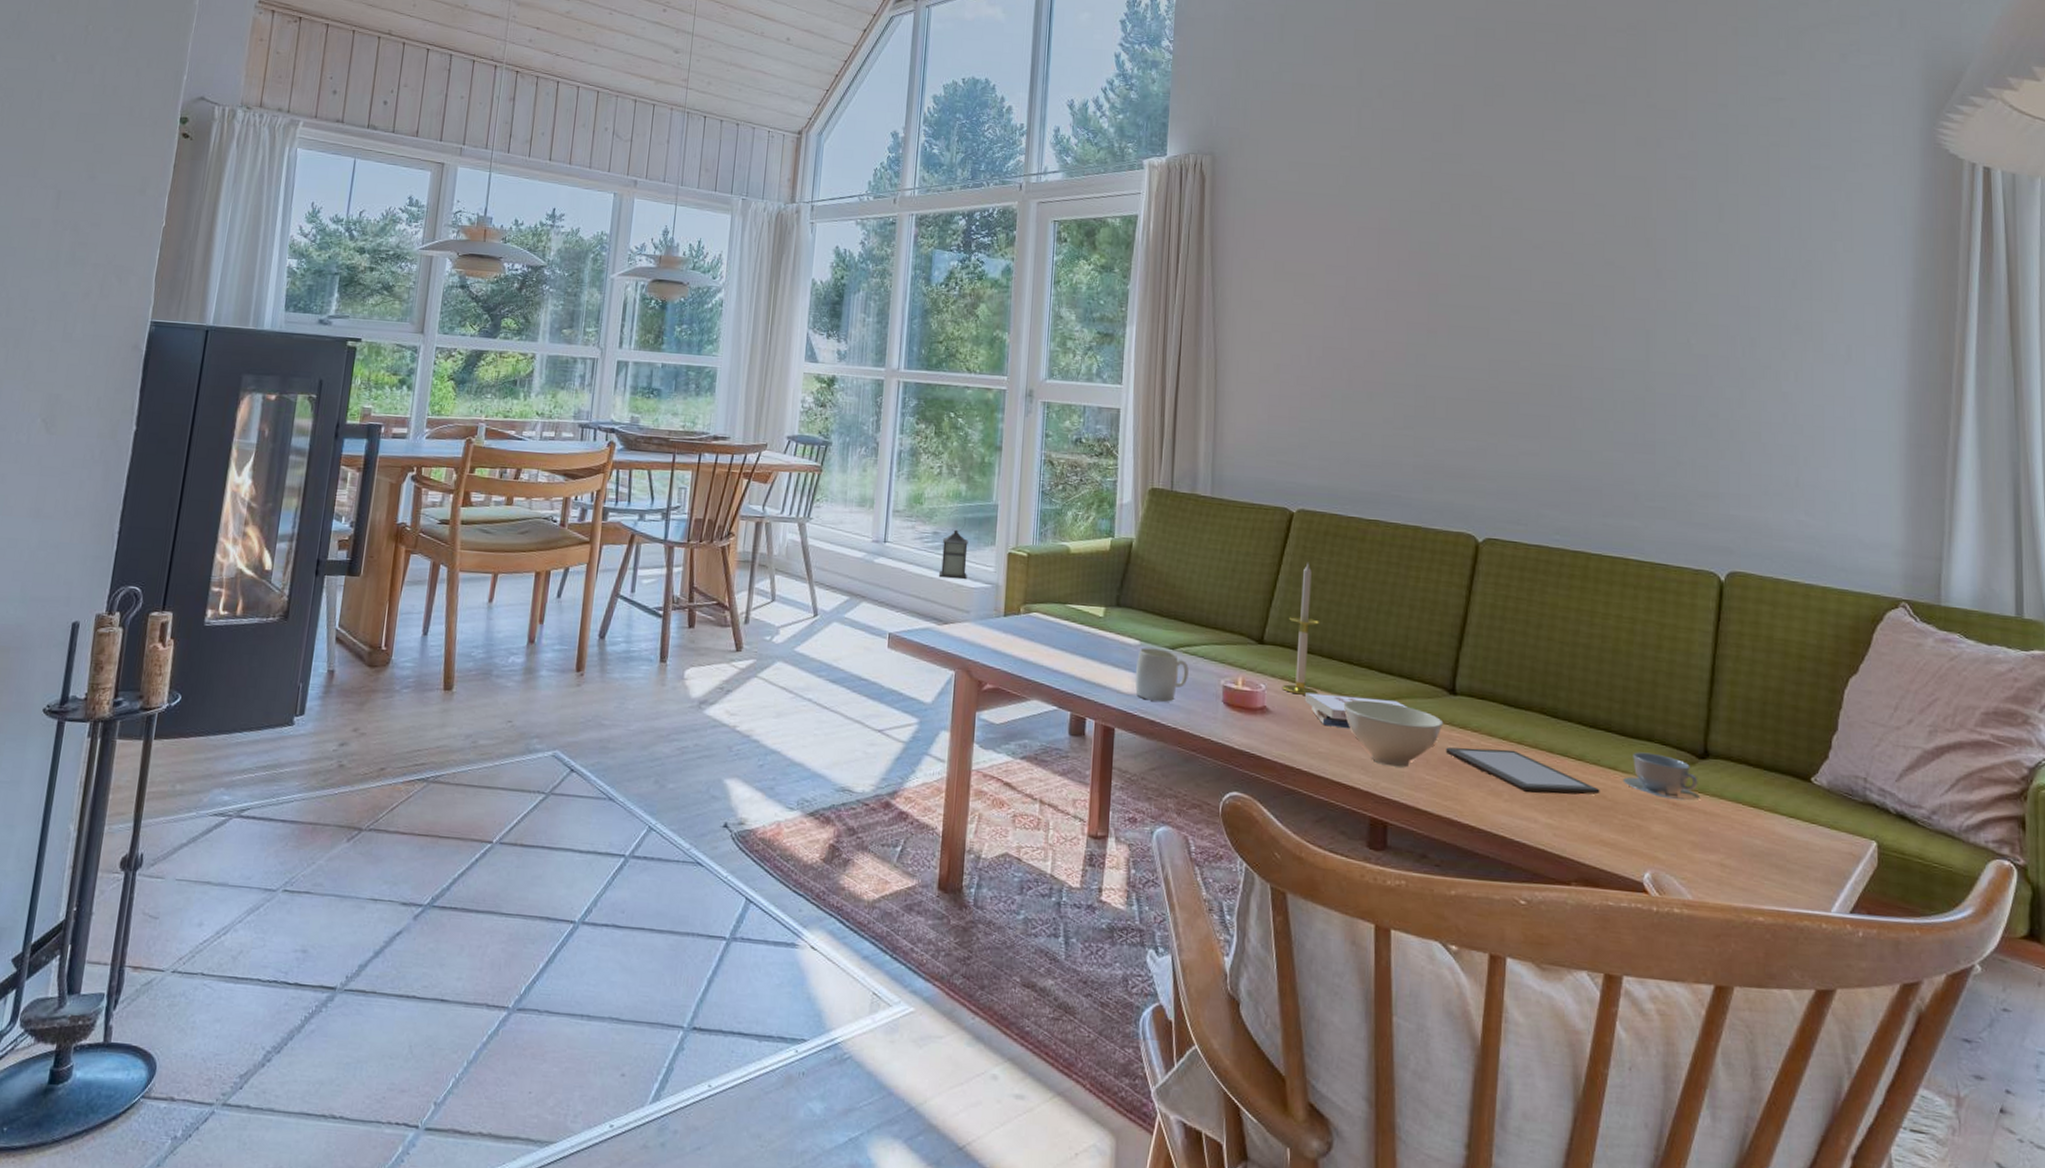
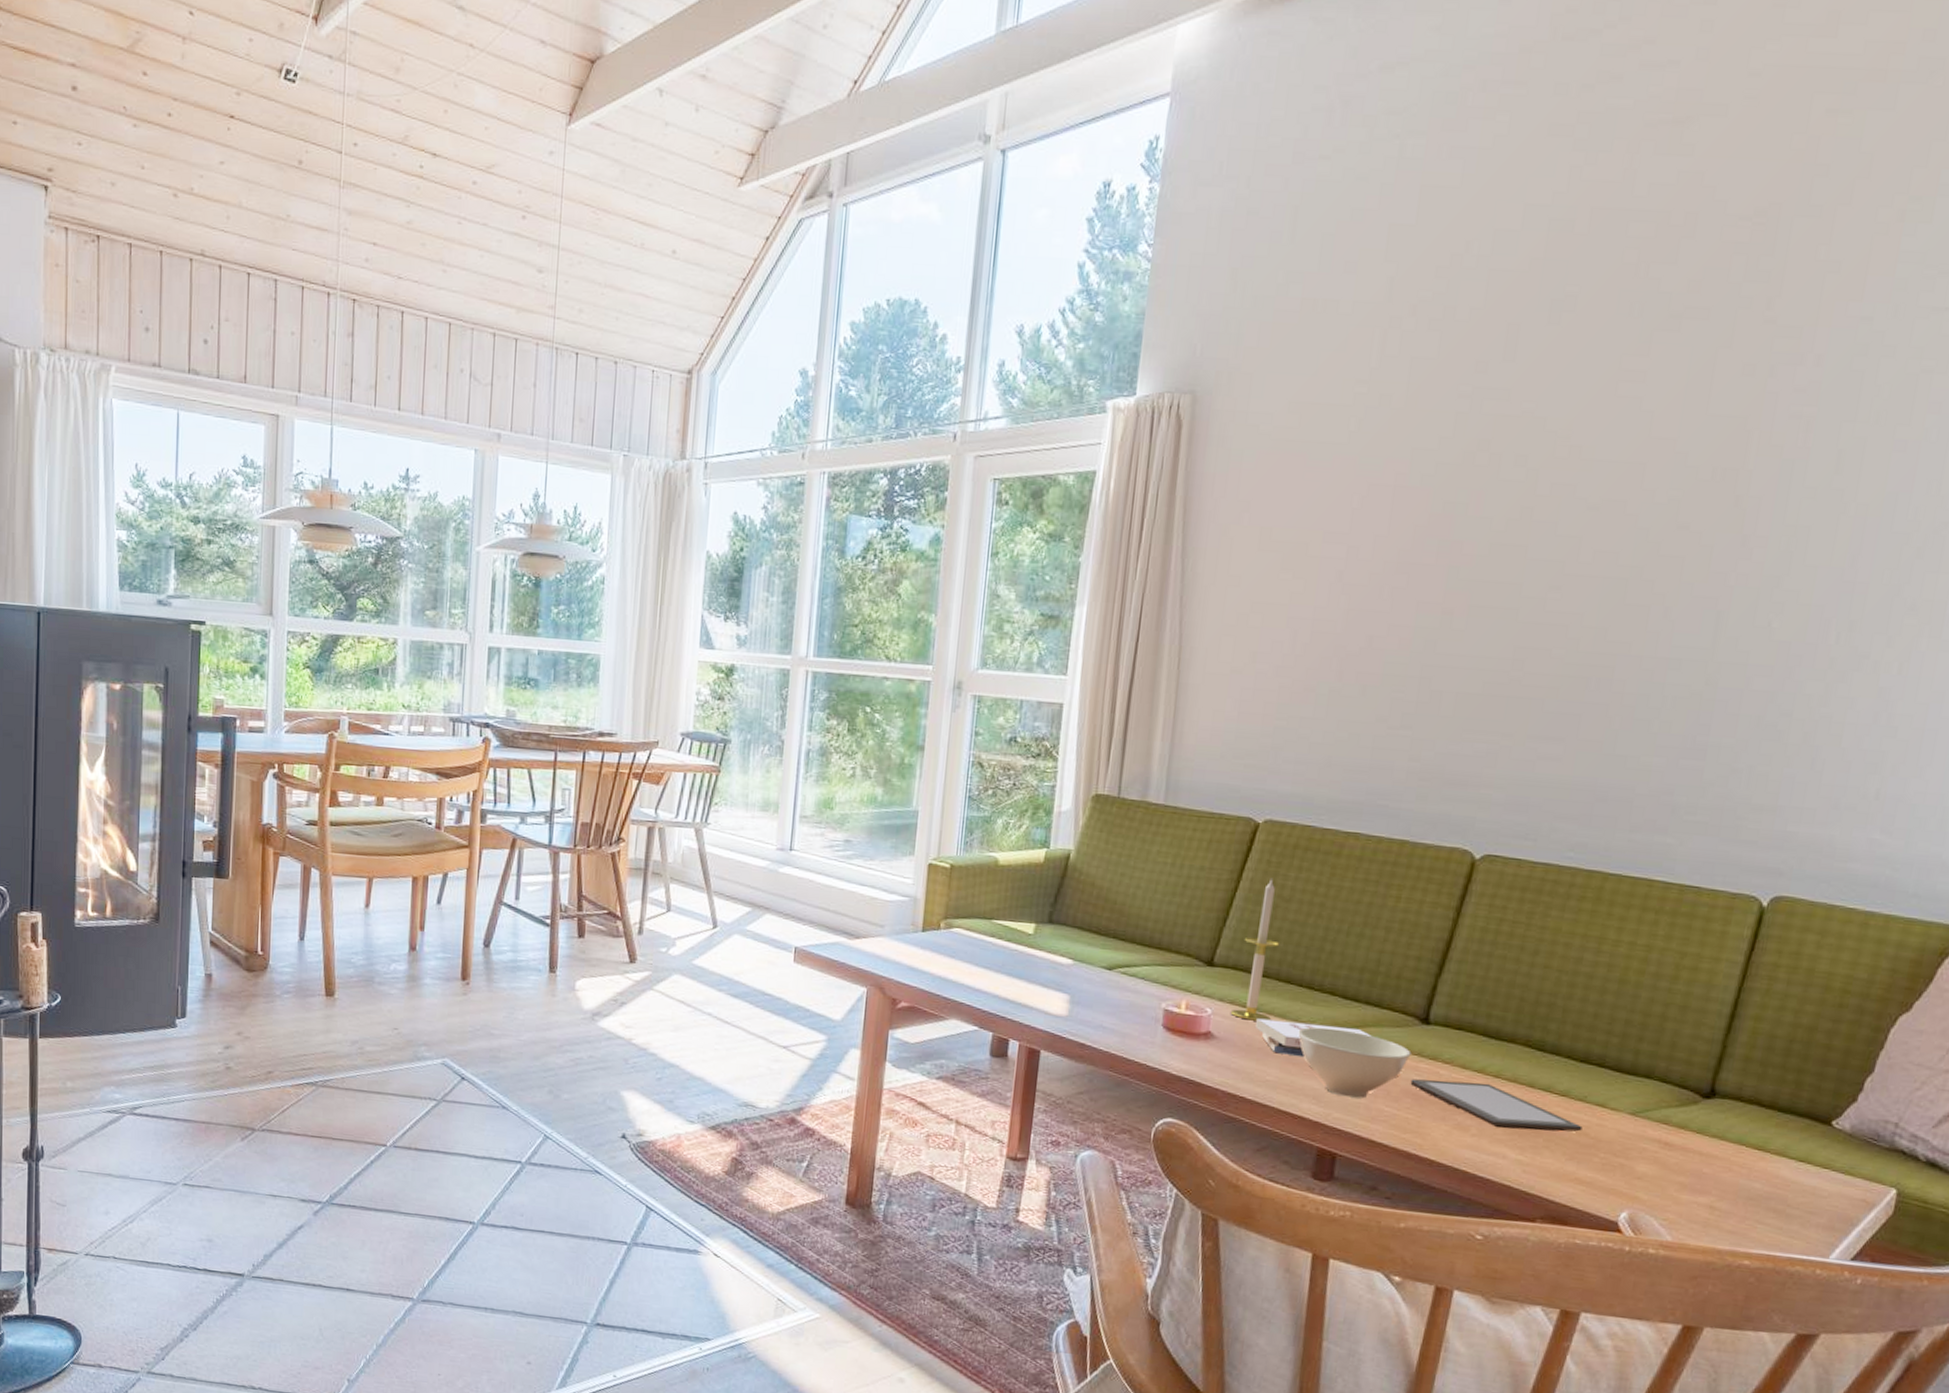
lantern: present [938,509,968,580] -> none [850,815,884,892]
mug: present [1135,647,1189,702] -> none [1065,967,1127,1025]
teacup: present [1623,752,1701,801] -> none [1611,1089,1699,1142]

